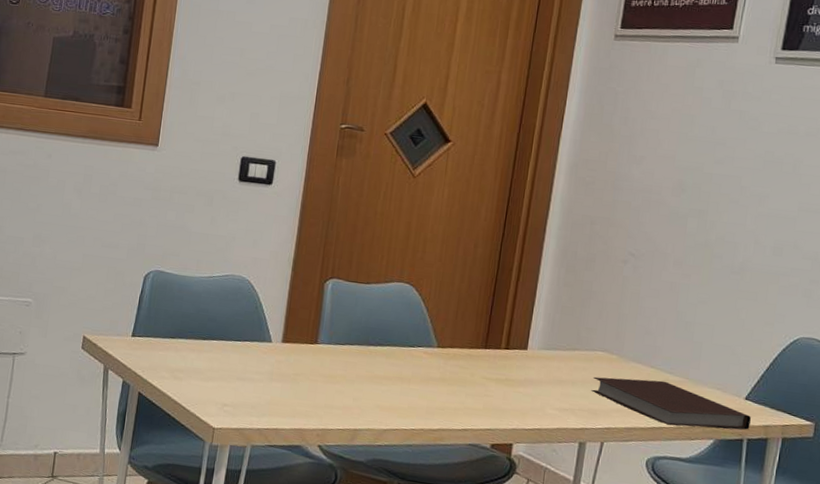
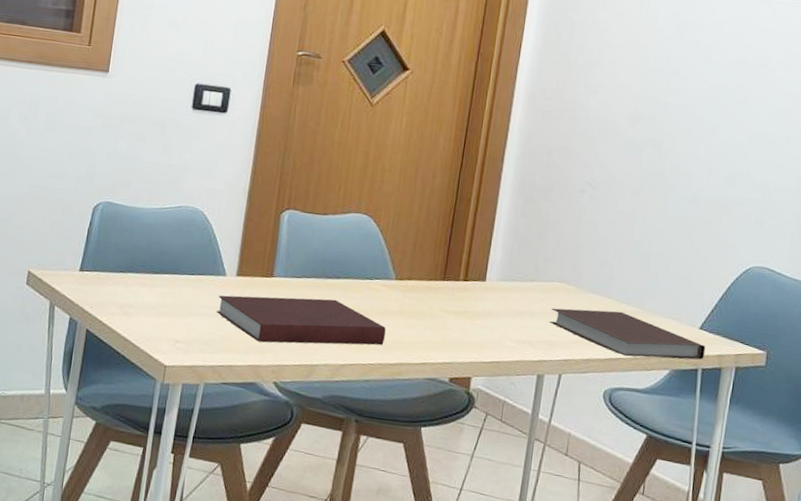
notebook: none [263,361,429,411] -> present [216,295,387,345]

